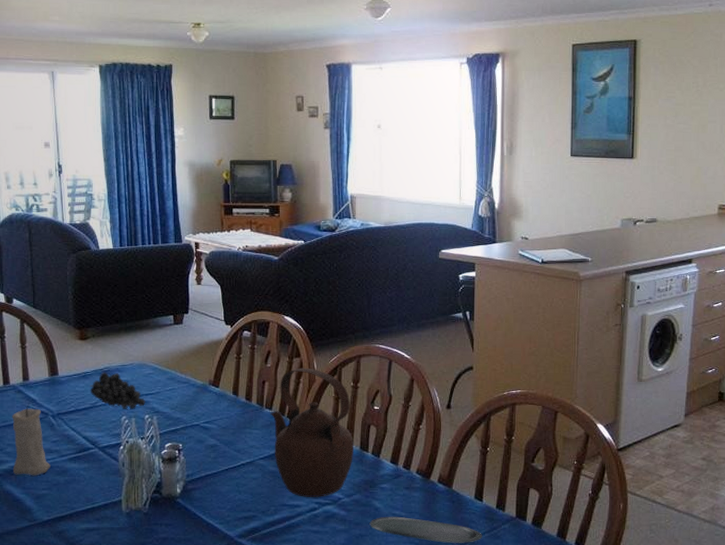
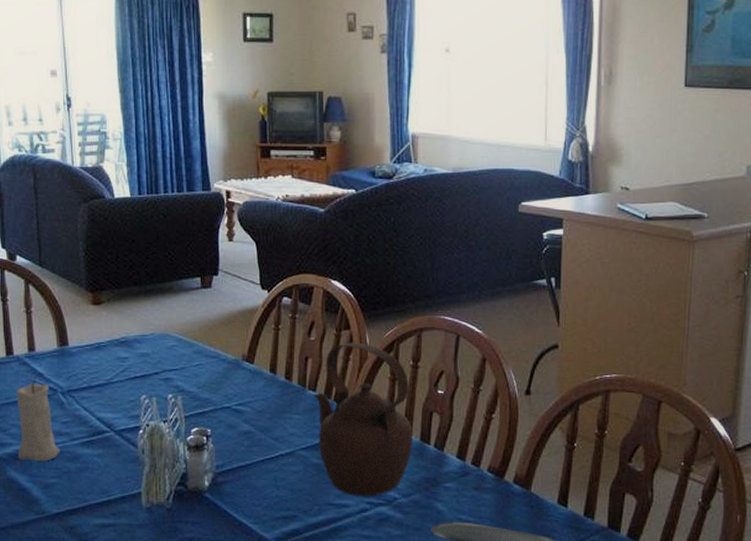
fruit: present [90,372,146,409] -> none [104,343,169,387]

